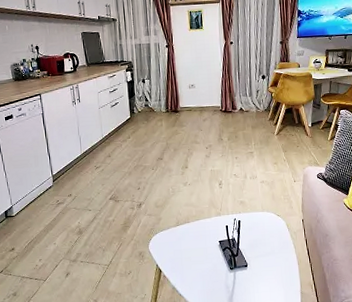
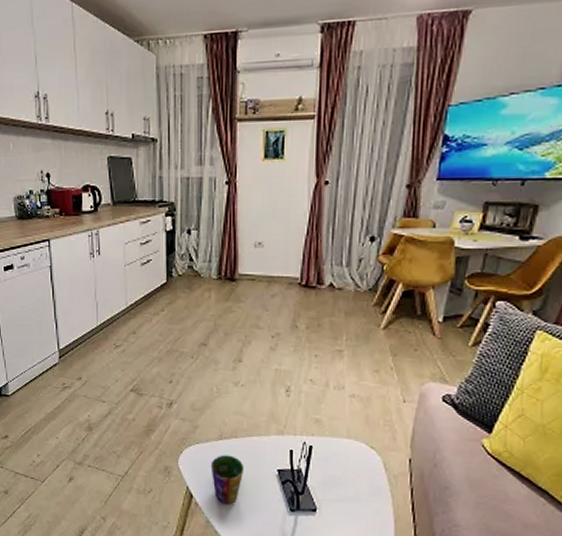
cup: none [172,236,197,273] -> present [210,455,245,505]

